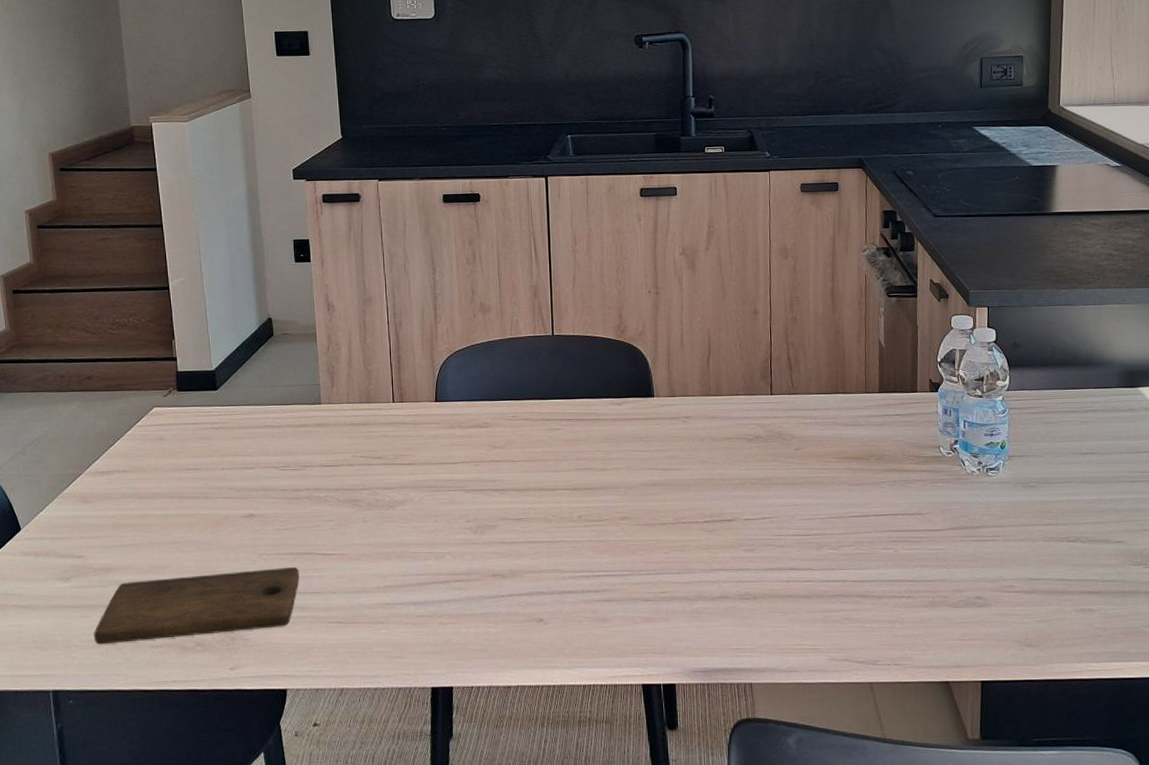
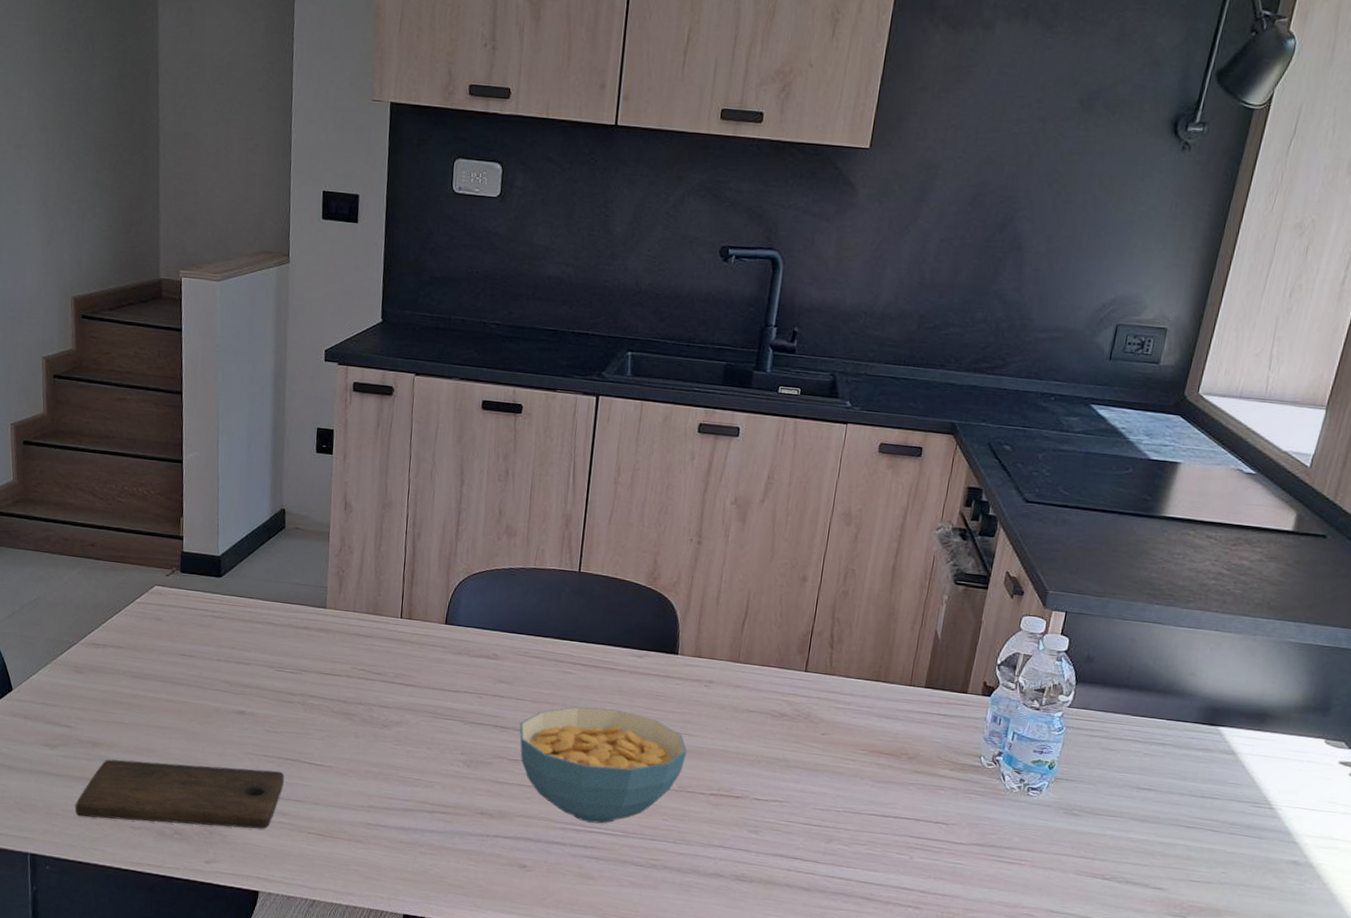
cereal bowl: none [518,457,677,567] -> present [519,707,687,824]

